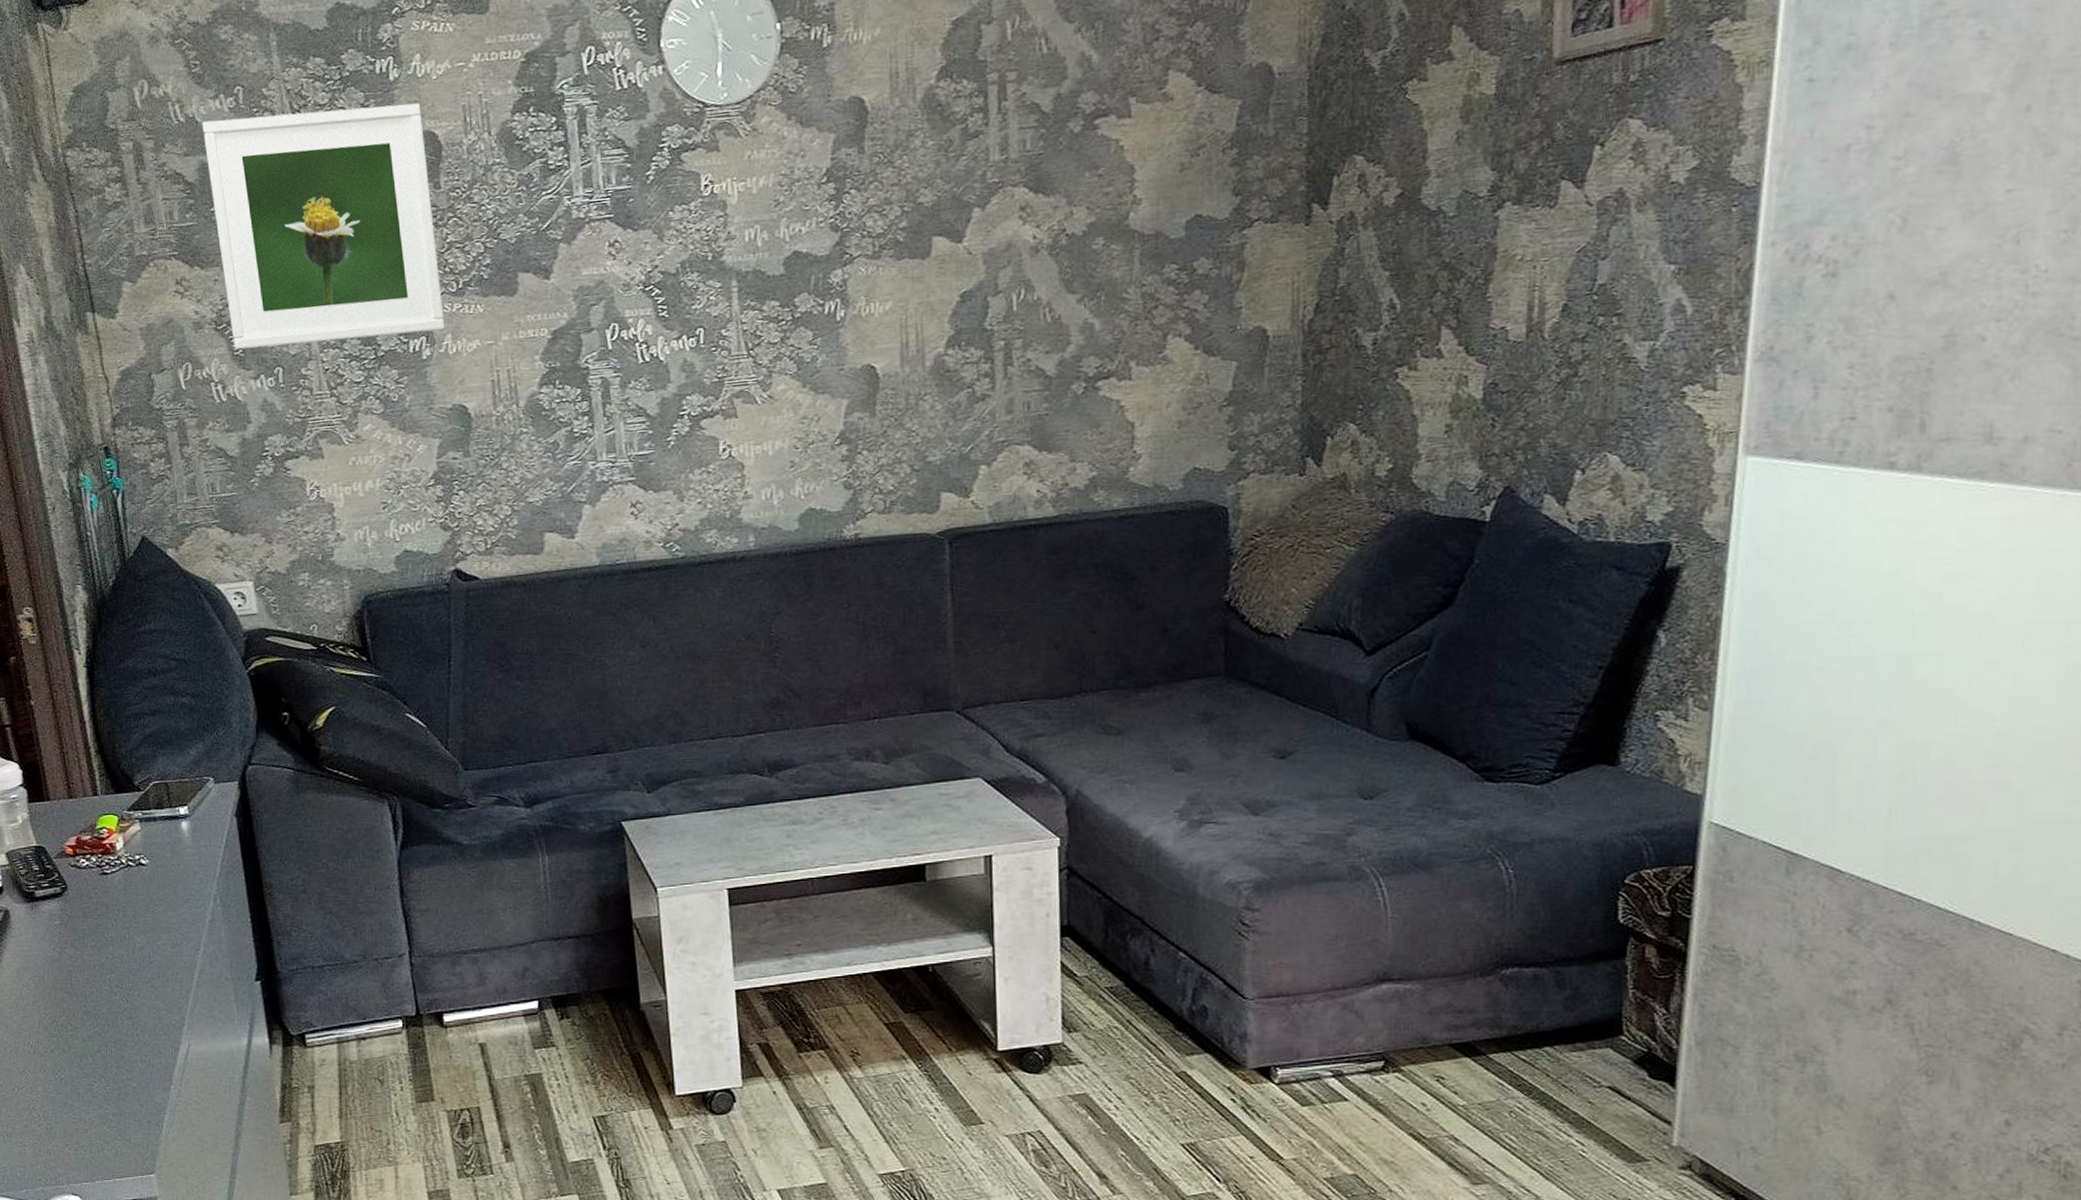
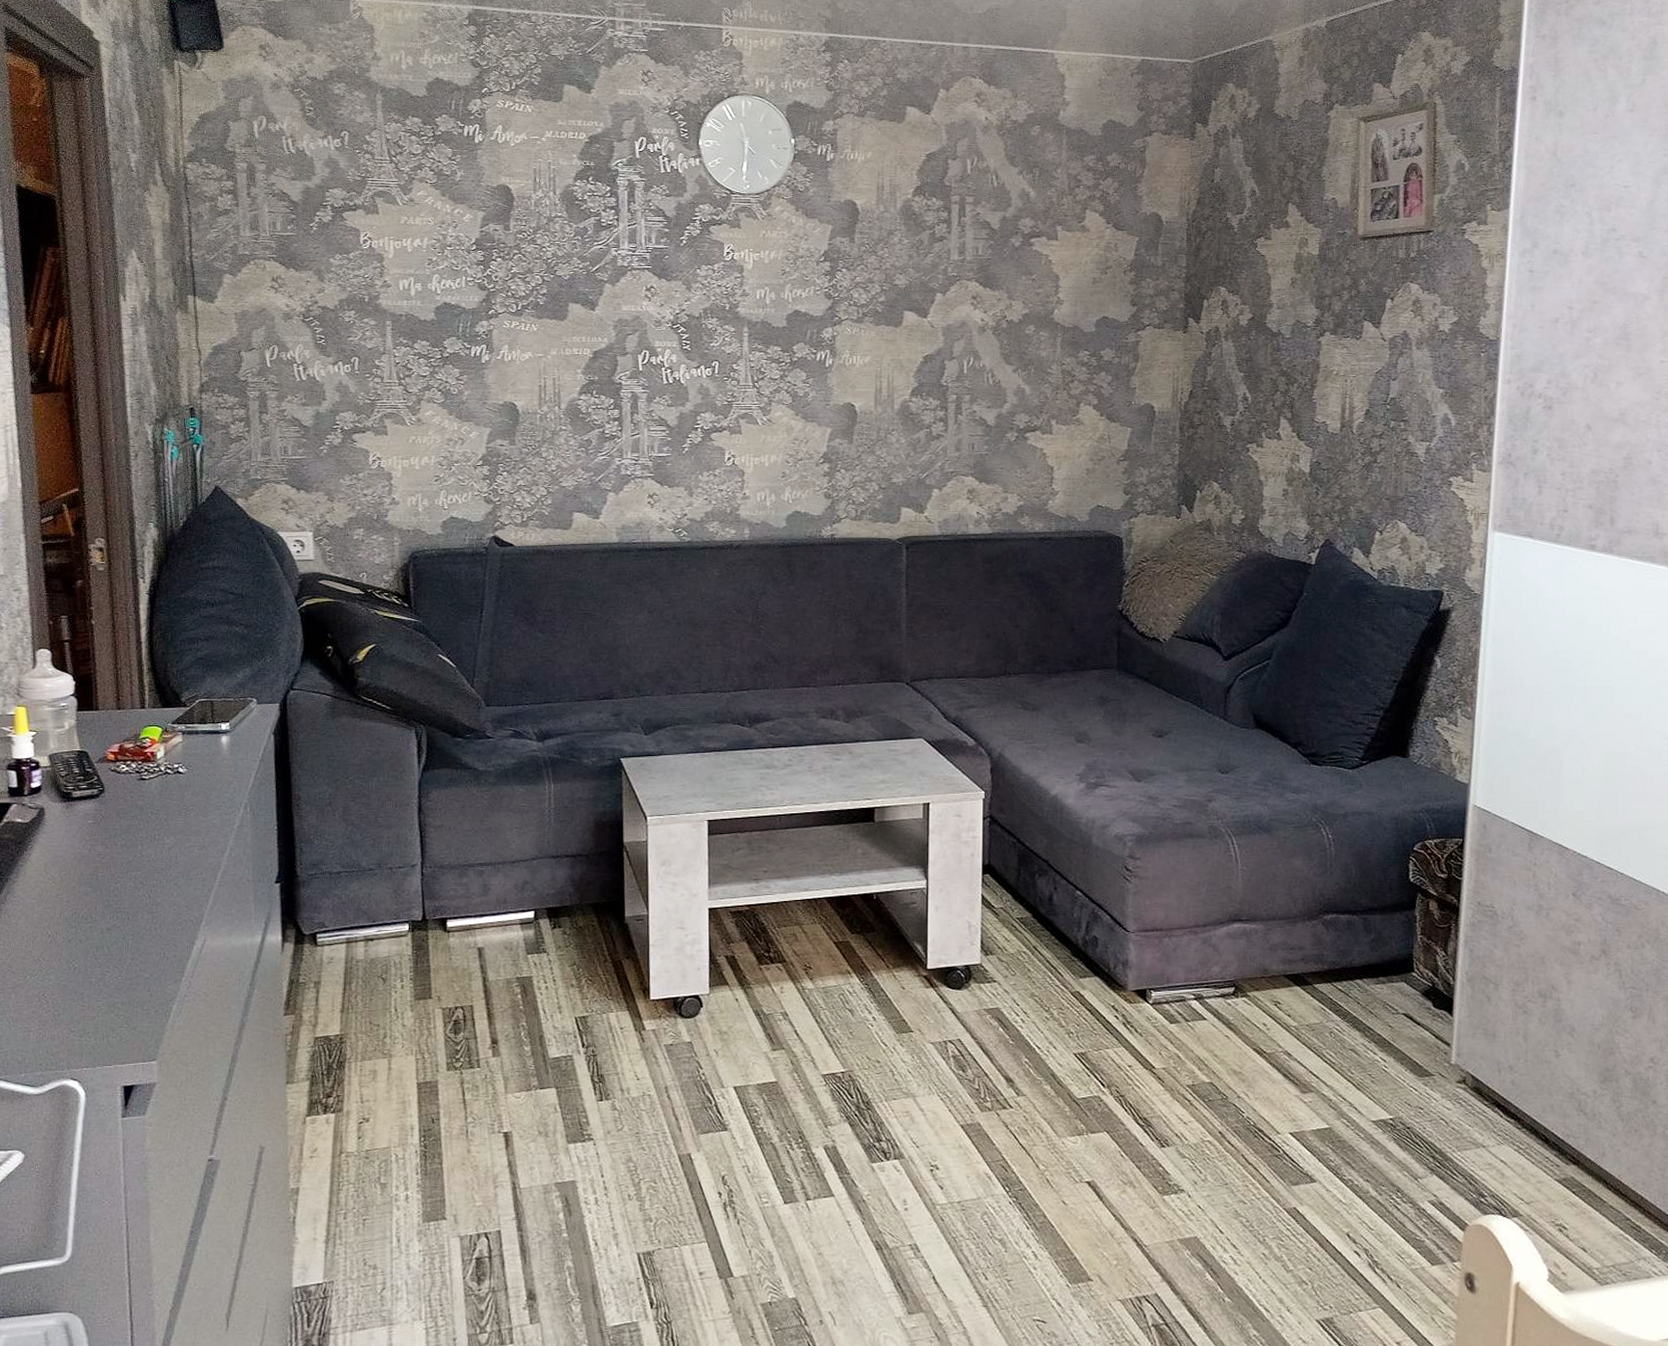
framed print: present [202,103,445,350] -> none [310,155,504,341]

